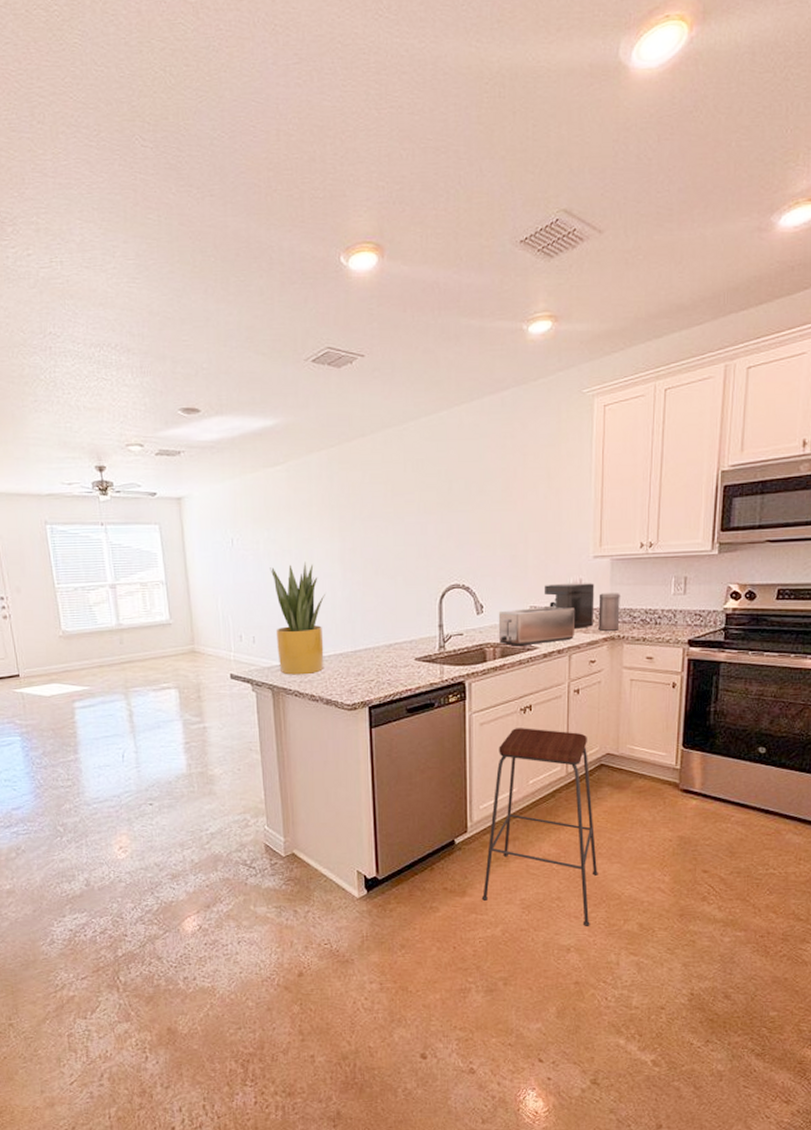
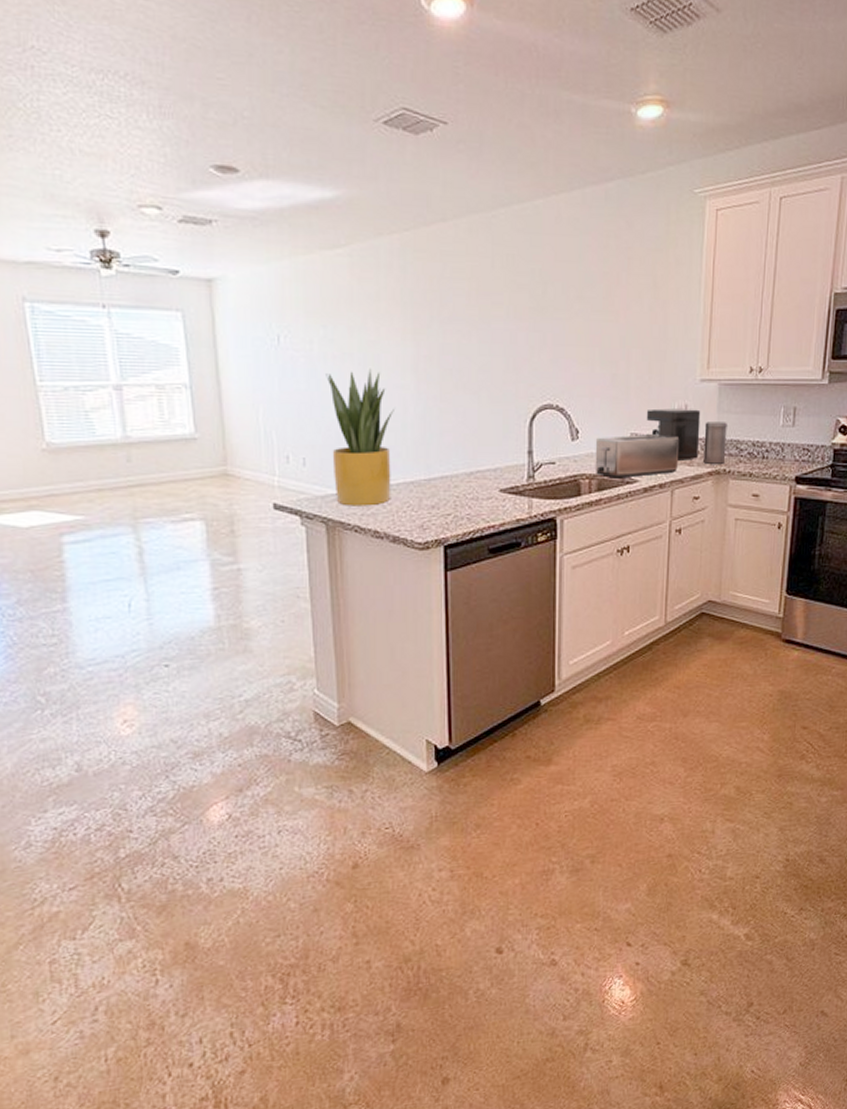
bar stool: present [482,728,598,926] -> none [570,572,696,793]

